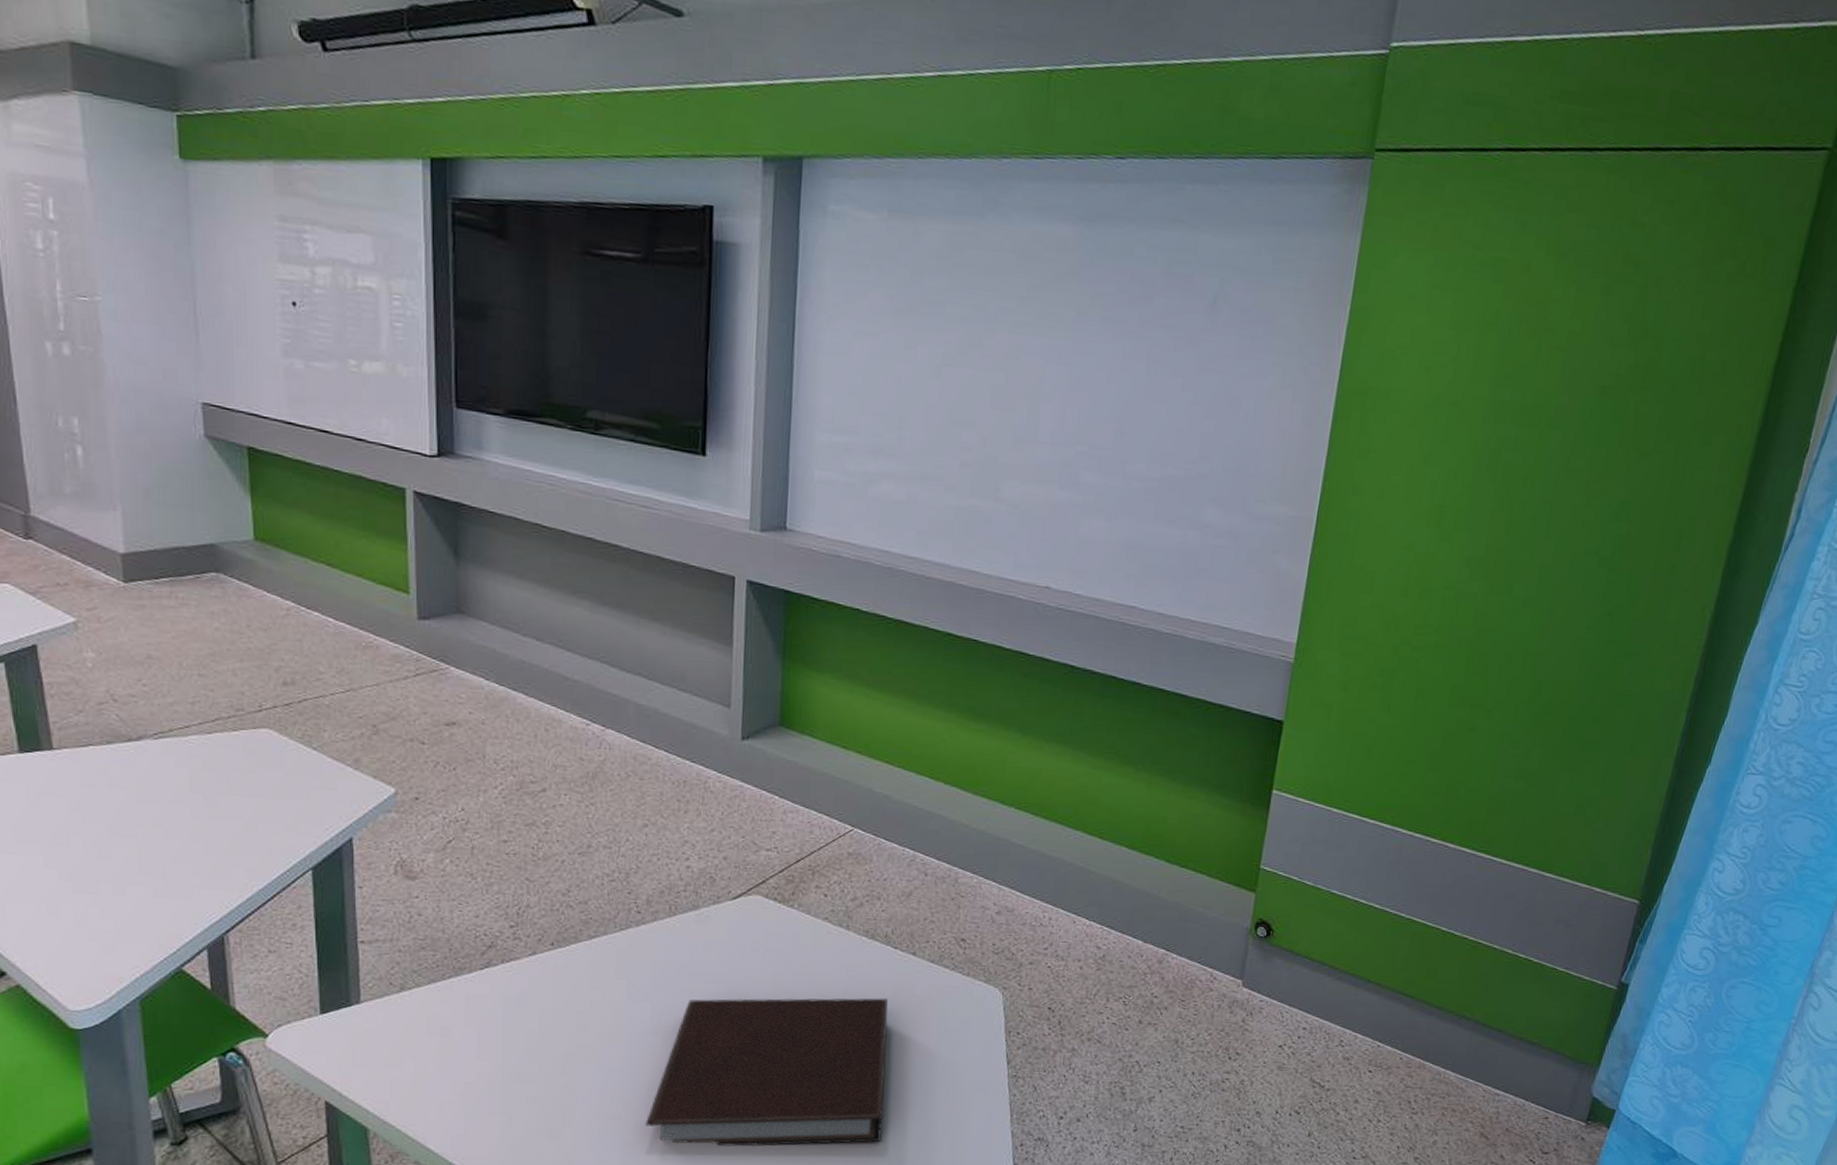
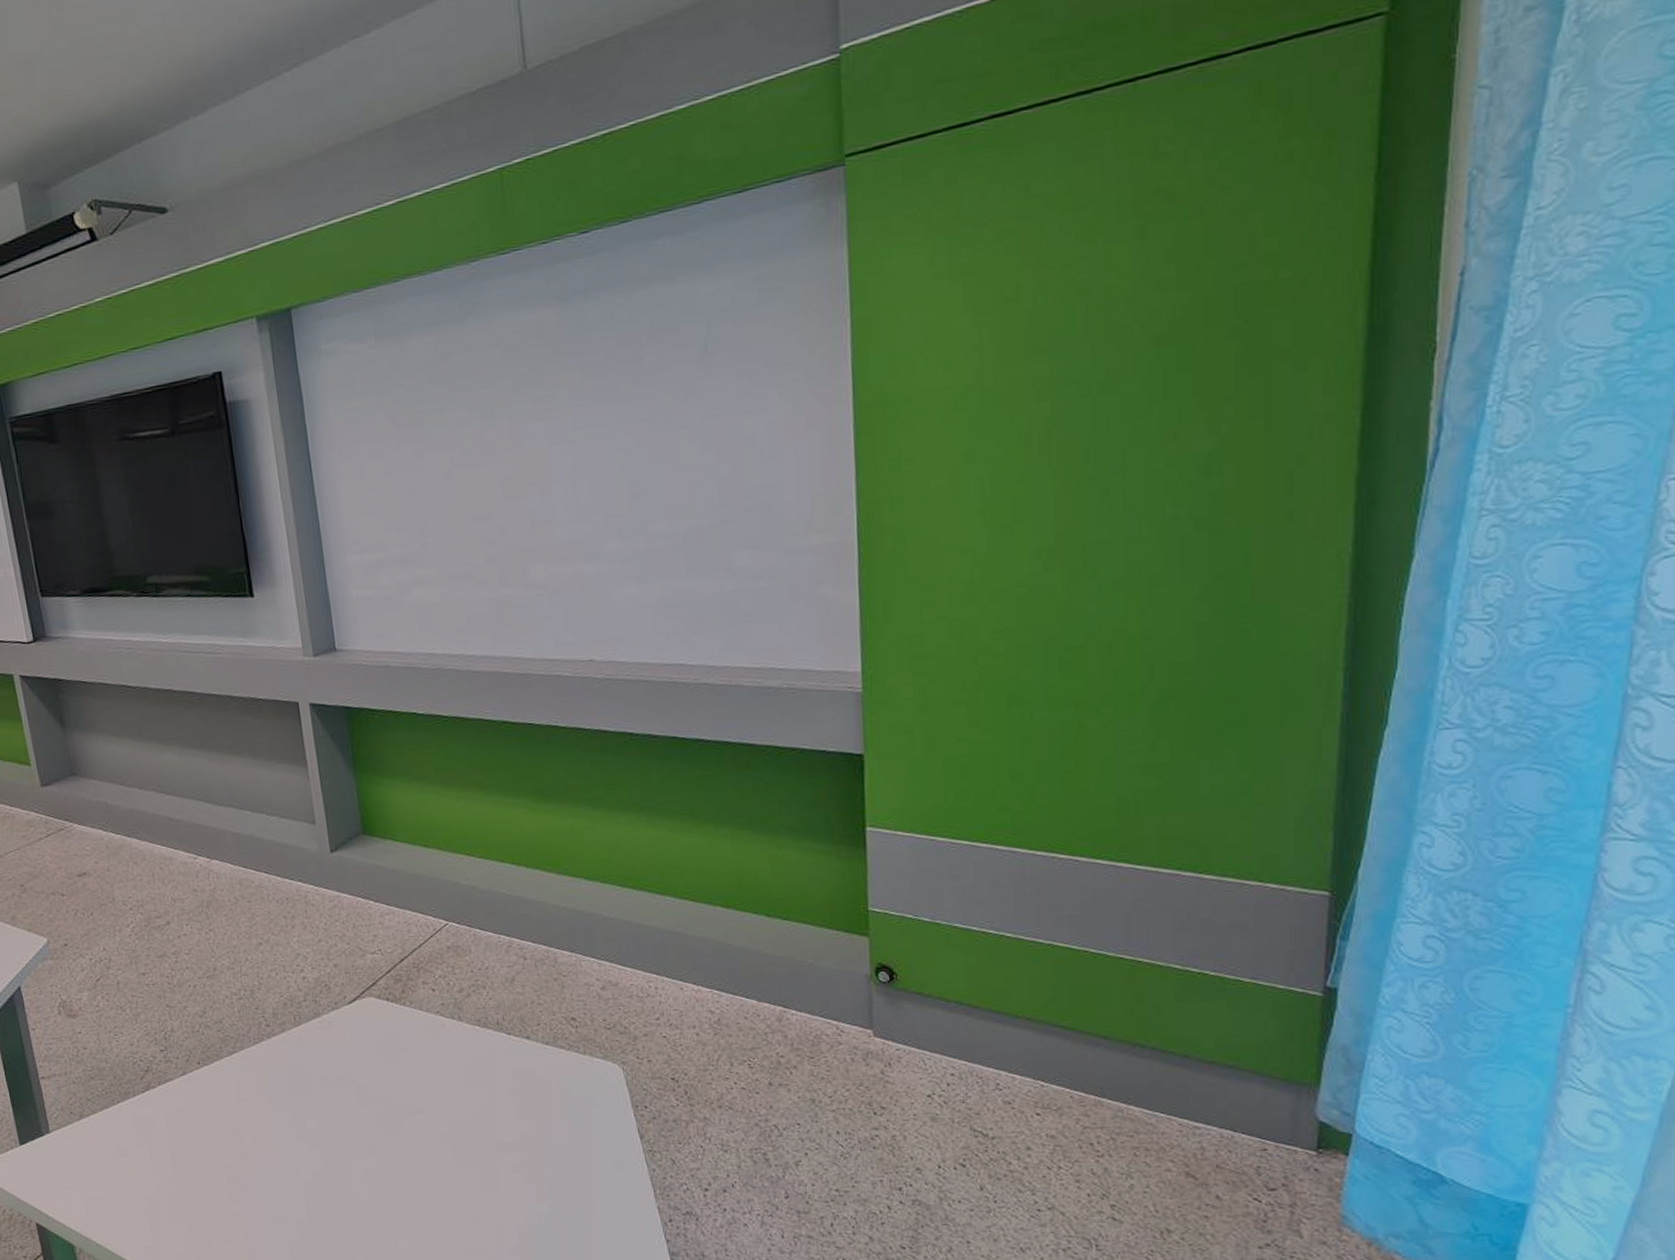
notebook: present [646,997,888,1147] -> none [308,1084,531,1241]

